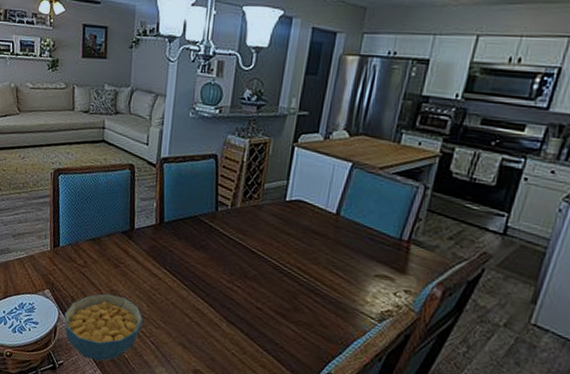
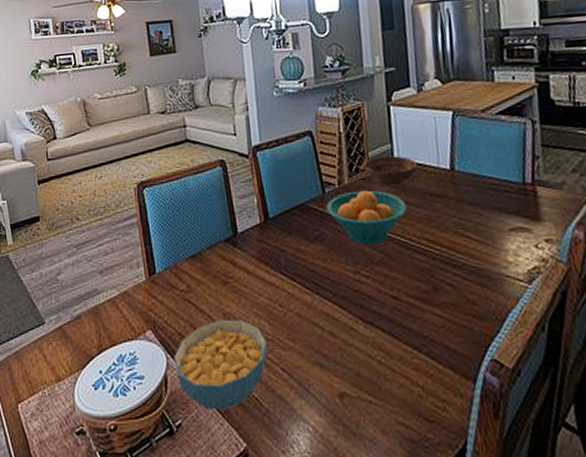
fruit bowl: none [216,214,288,263] -> present [326,190,408,246]
bowl: none [257,189,308,217] -> present [363,155,419,185]

